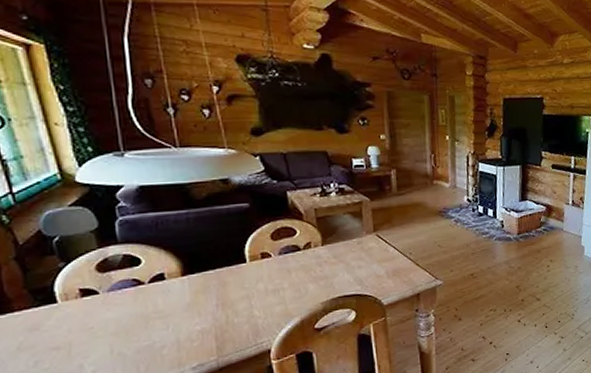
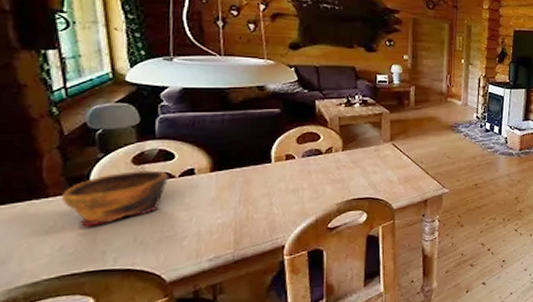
bowl: none [26,277,138,341] -> present [60,170,168,227]

